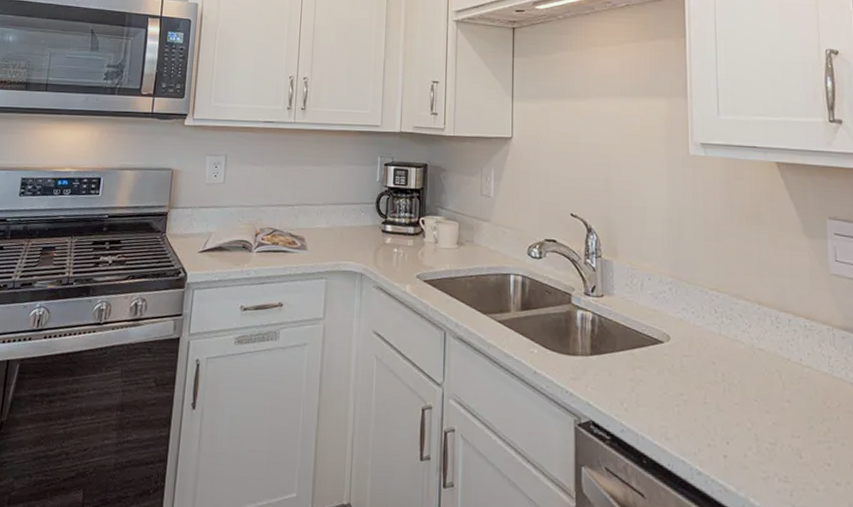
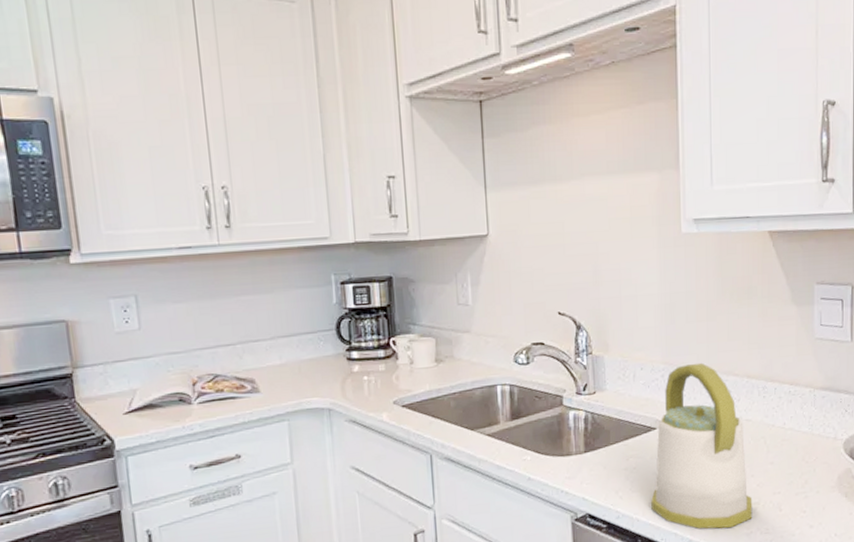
kettle: none [657,281,769,468] -> present [651,362,753,529]

